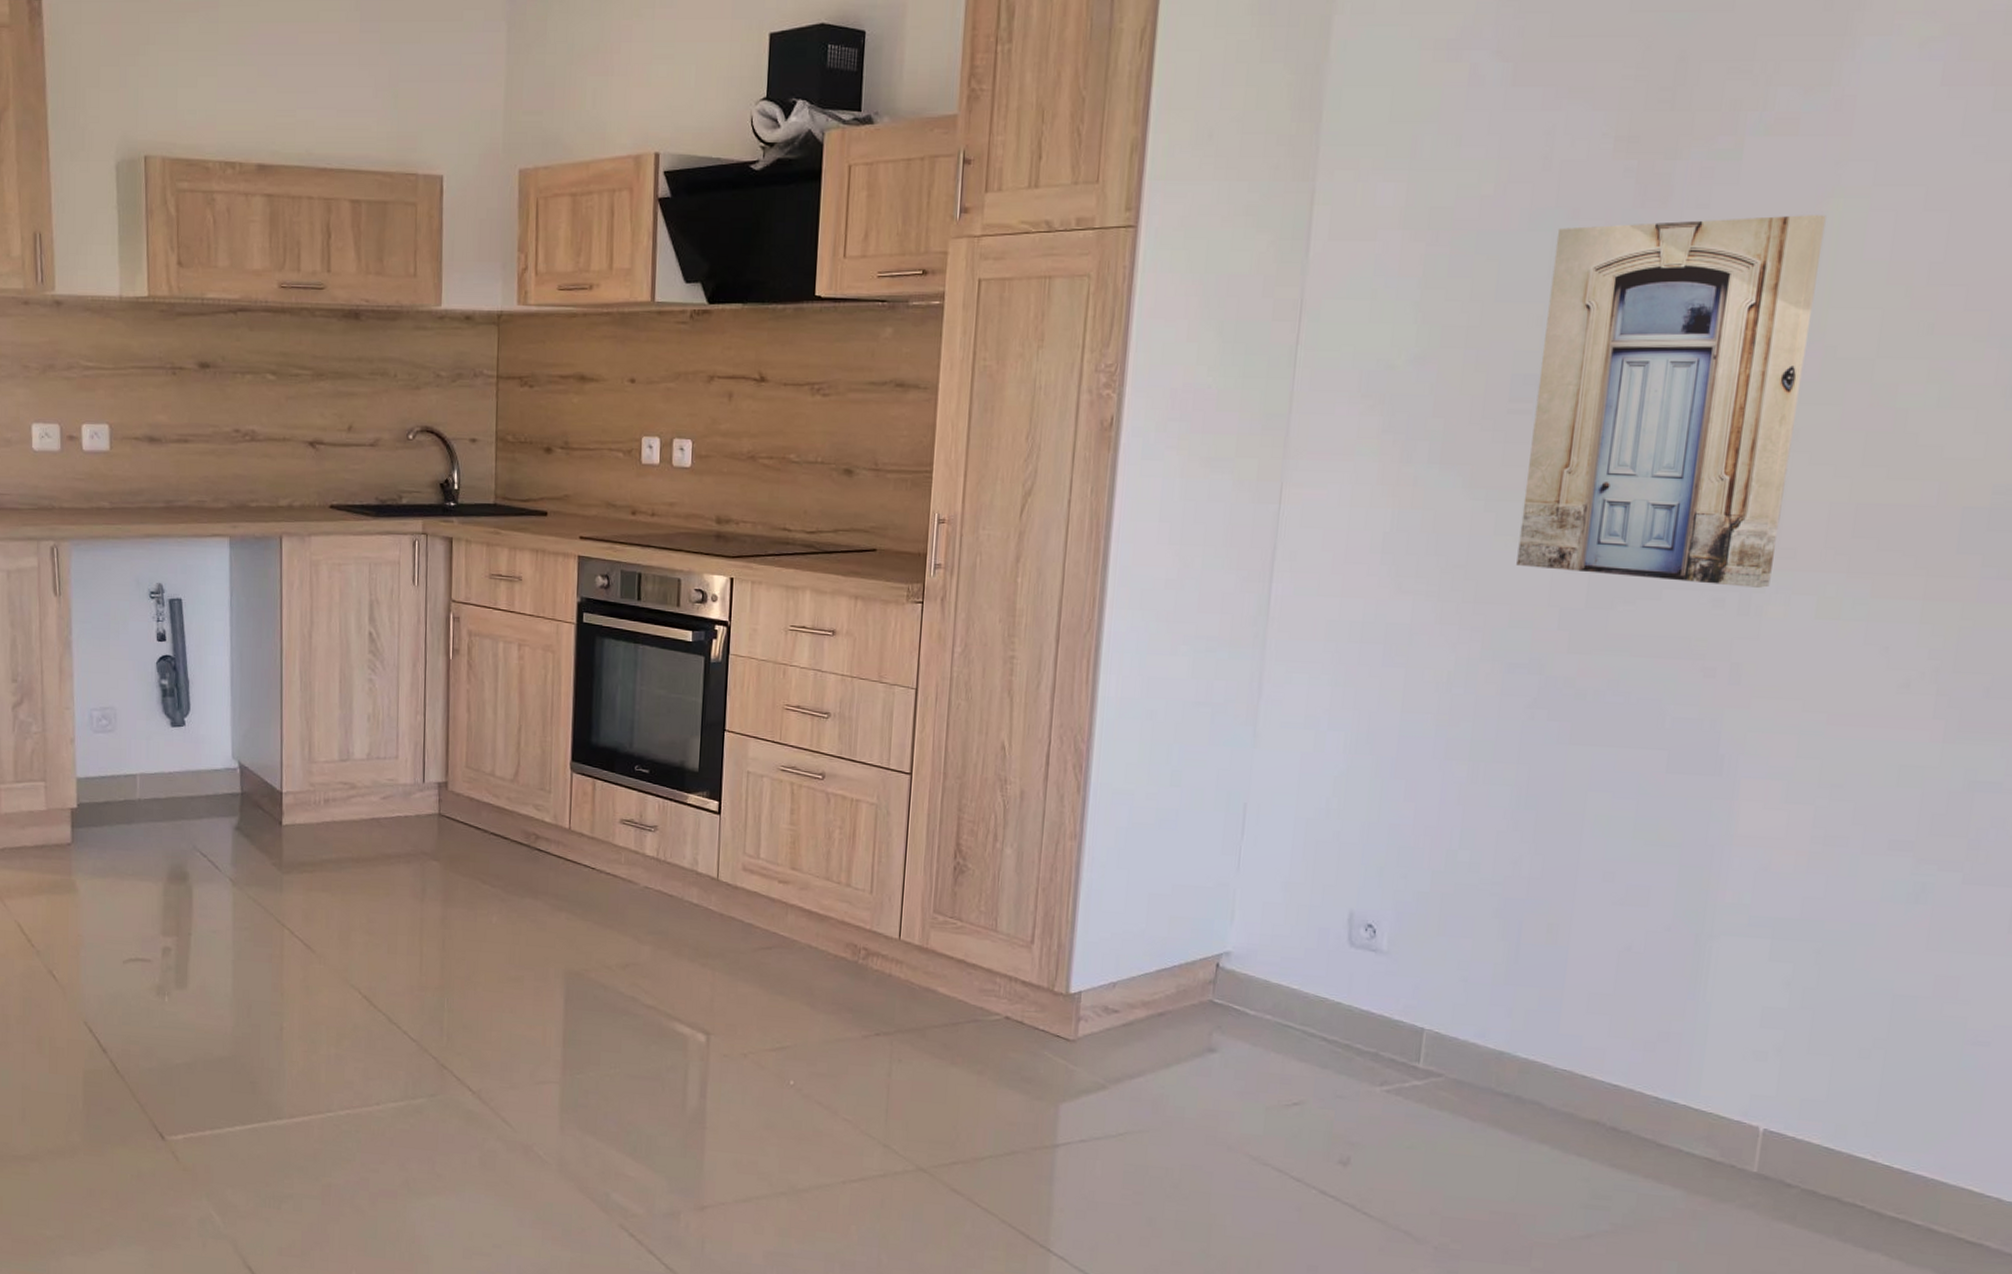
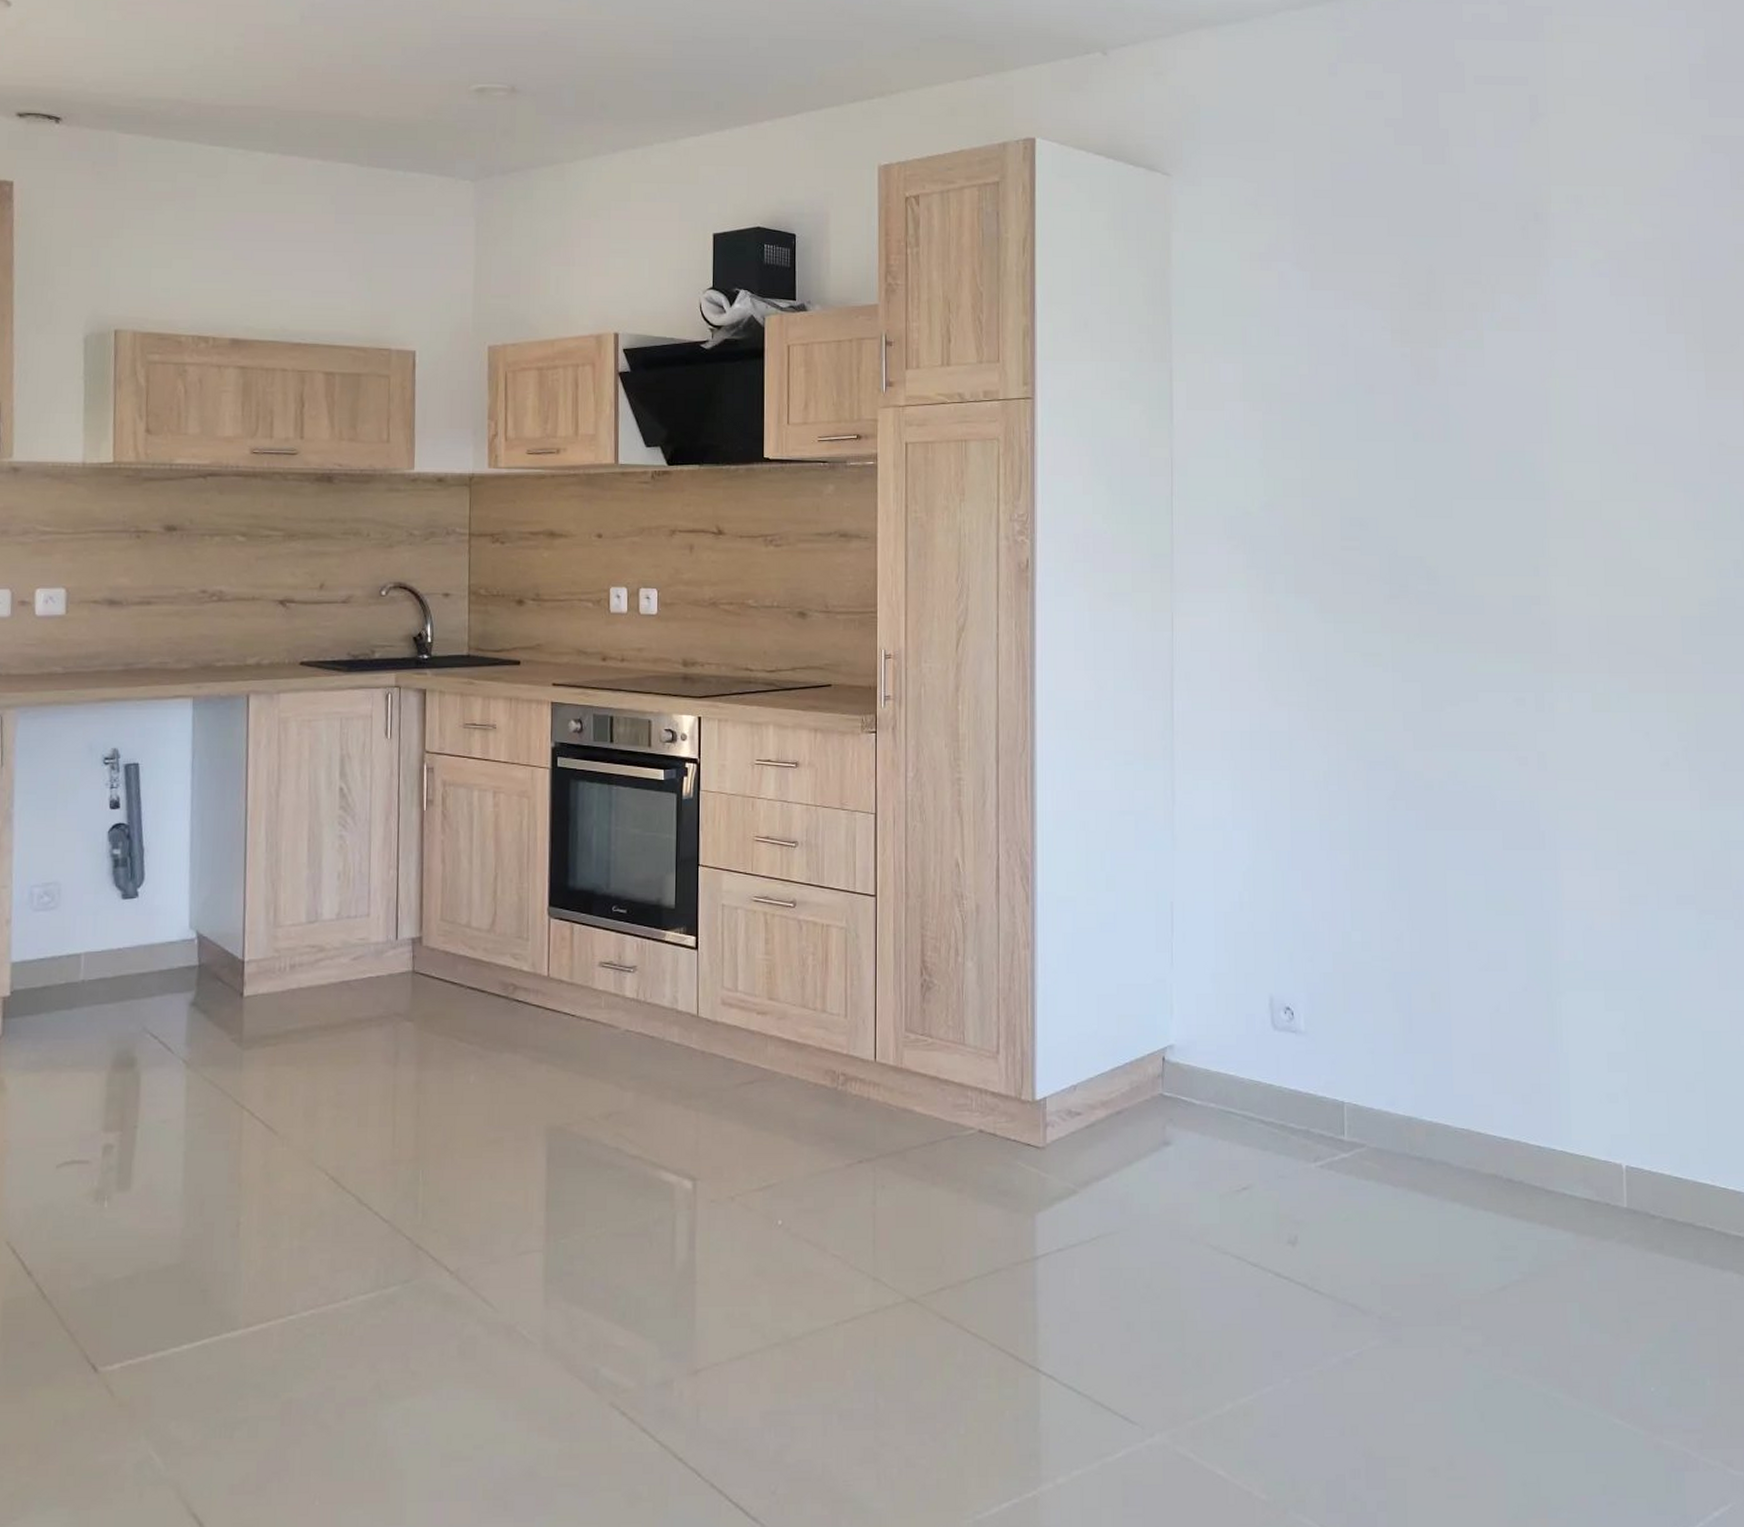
wall art: present [1516,215,1826,588] -> none [1359,391,1556,688]

